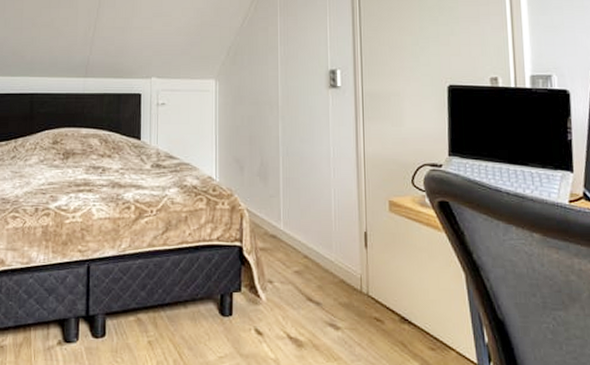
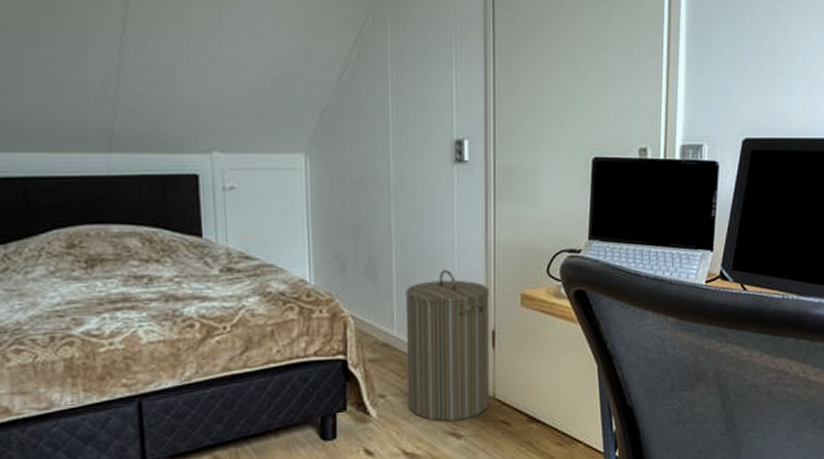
laundry hamper: none [290,175,364,313] -> present [405,269,489,422]

